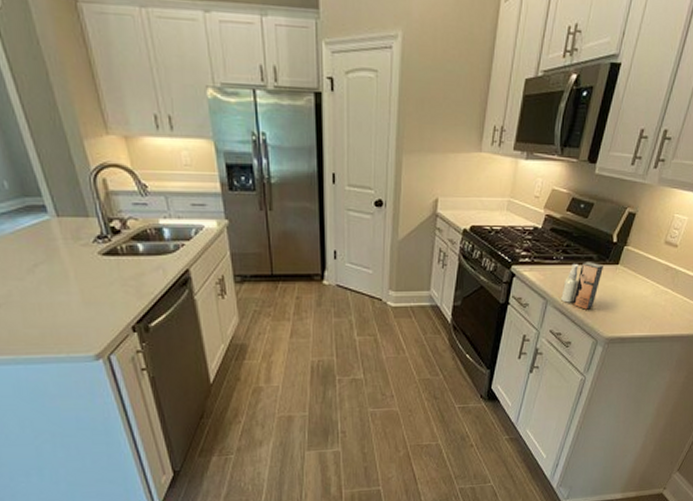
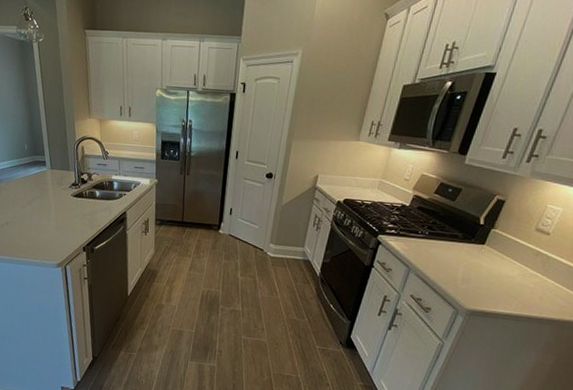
spray bottle: present [560,262,603,310] -> none [422,239,468,282]

